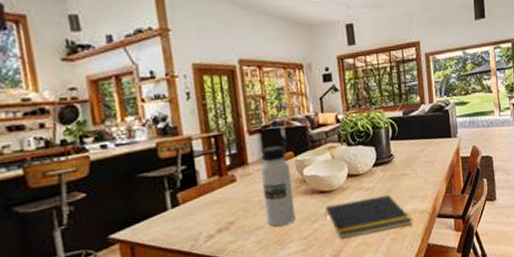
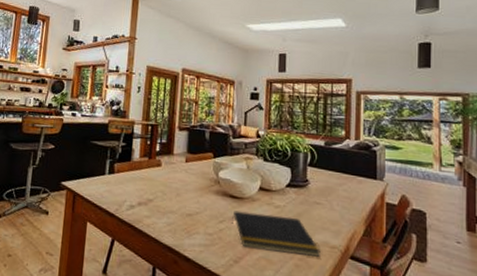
water bottle: present [260,146,295,227] -> none [179,144,208,217]

